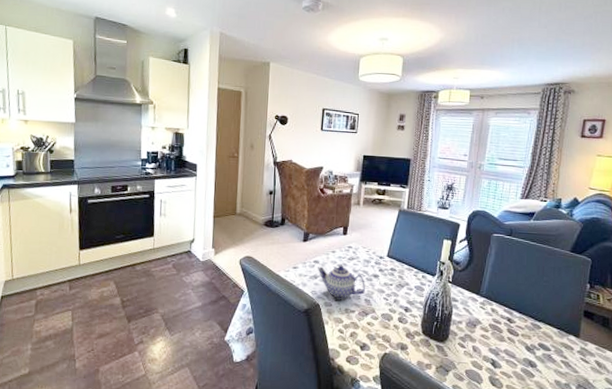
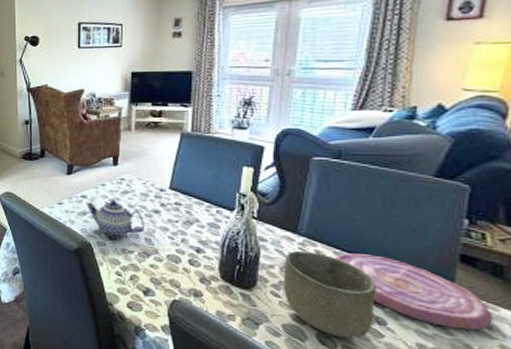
bowl: none [467,309,531,379] -> present [282,250,376,339]
plate: none [504,310,602,369] -> present [334,253,493,331]

